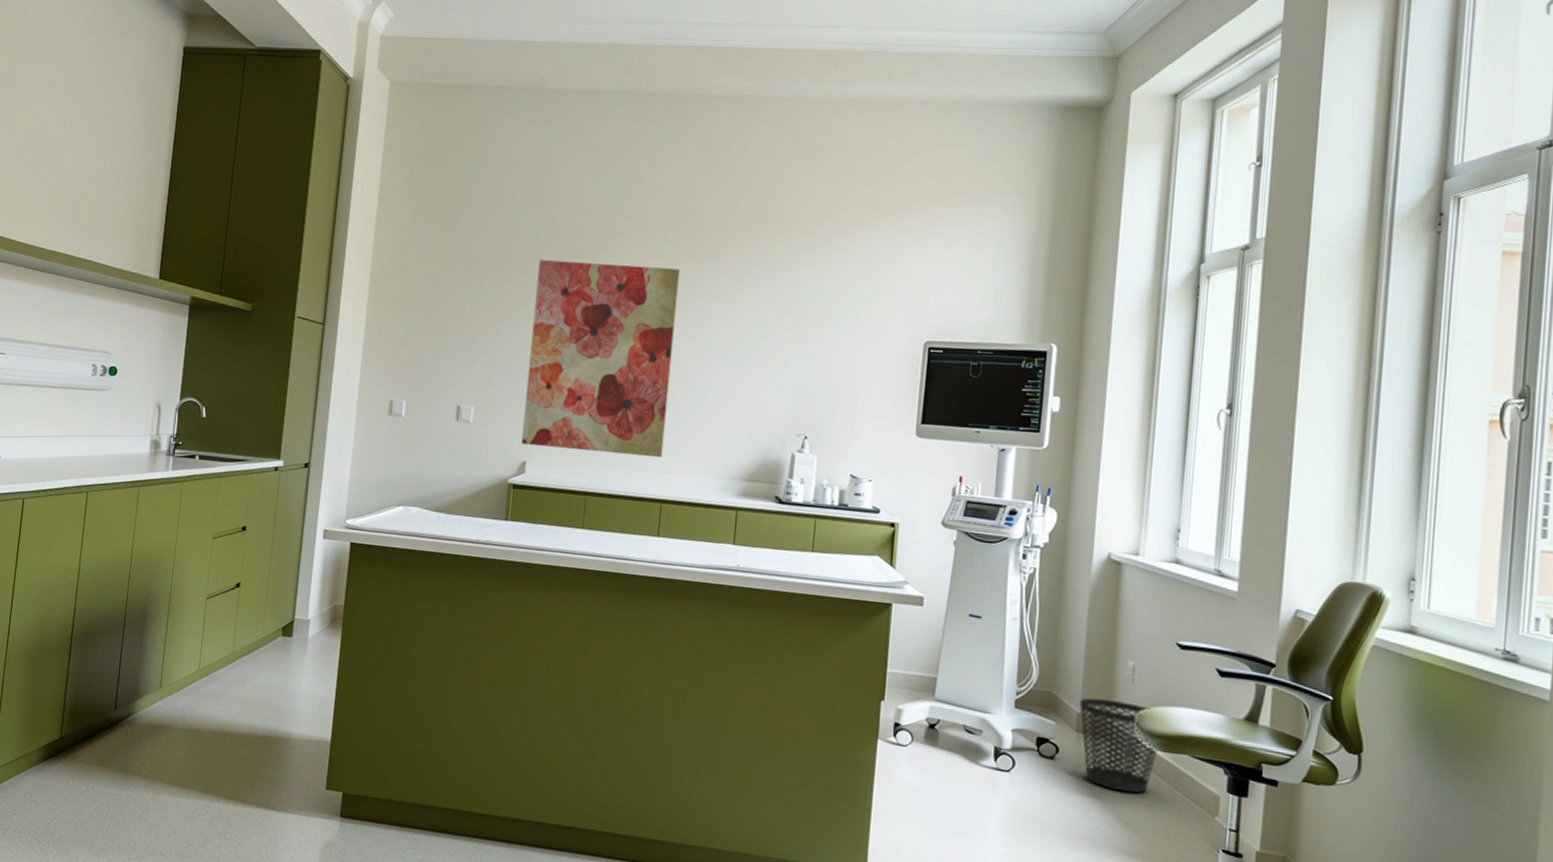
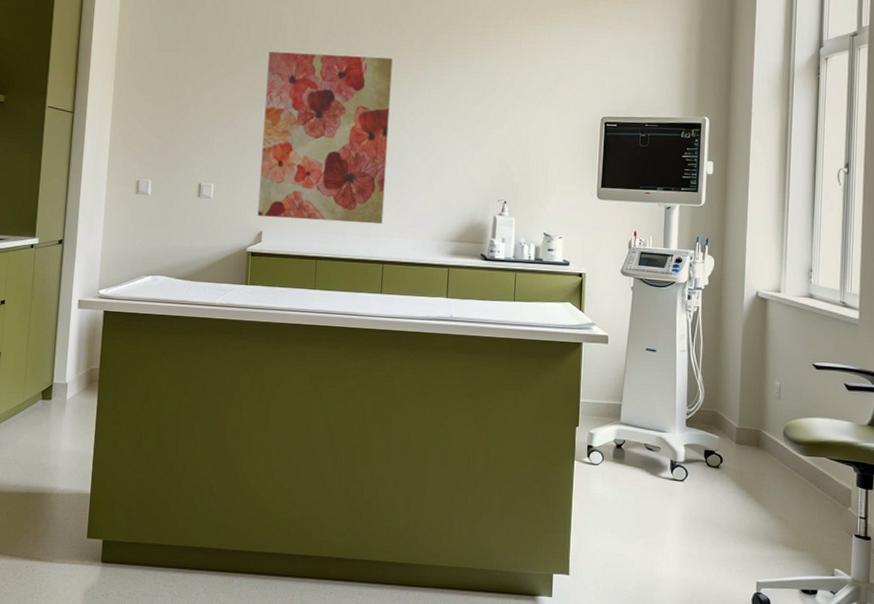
wastebasket: present [1079,698,1158,793] -> none [738,414,801,492]

